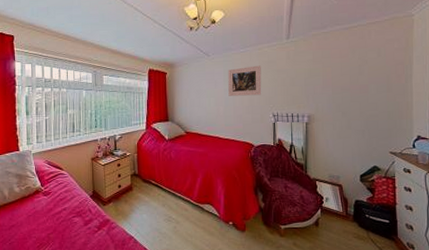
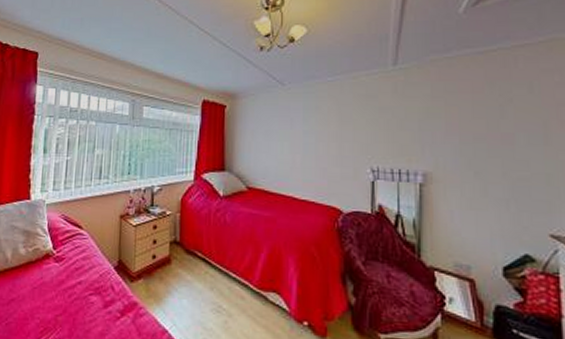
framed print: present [228,65,262,96] -> none [309,100,356,142]

